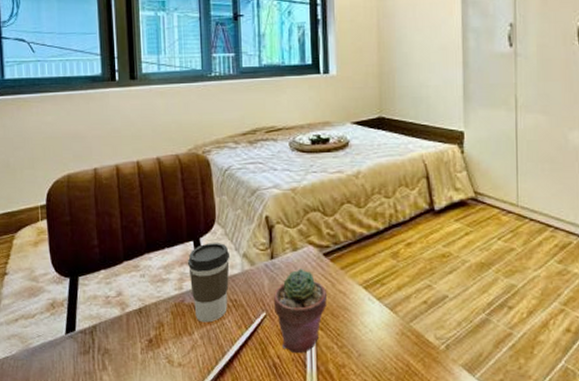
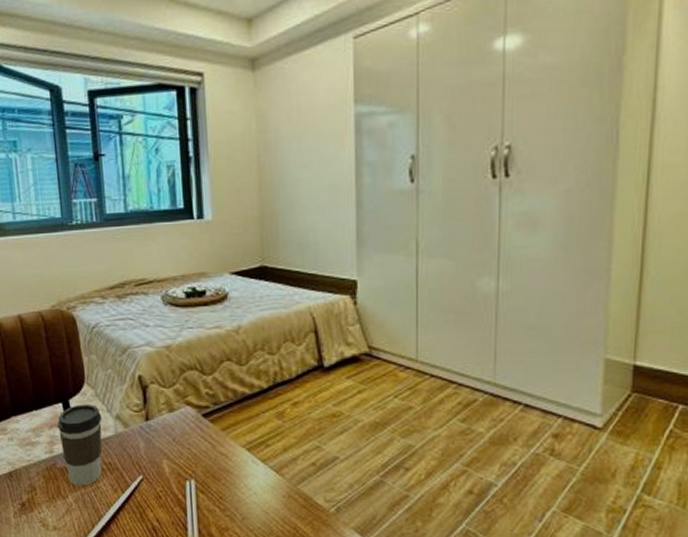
potted succulent: present [274,269,328,354] -> none [150,430,208,517]

